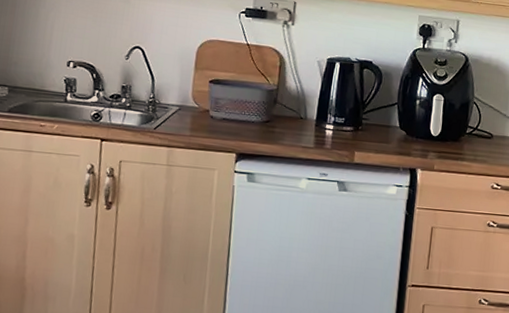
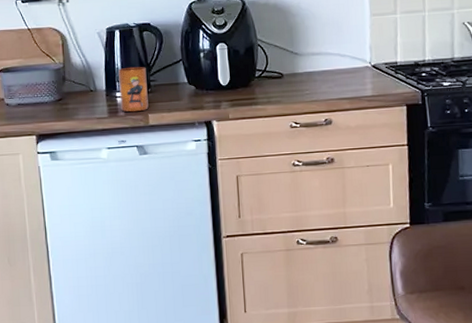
mug: none [328,101,361,148] -> present [118,67,149,112]

